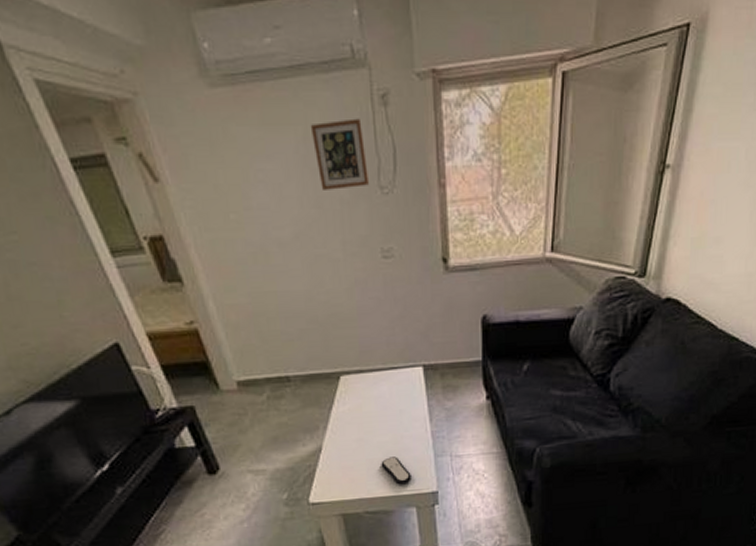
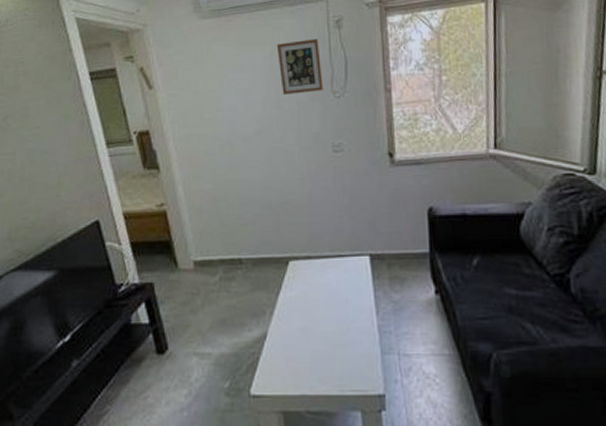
remote control: present [381,456,412,485] -> none [325,350,357,383]

